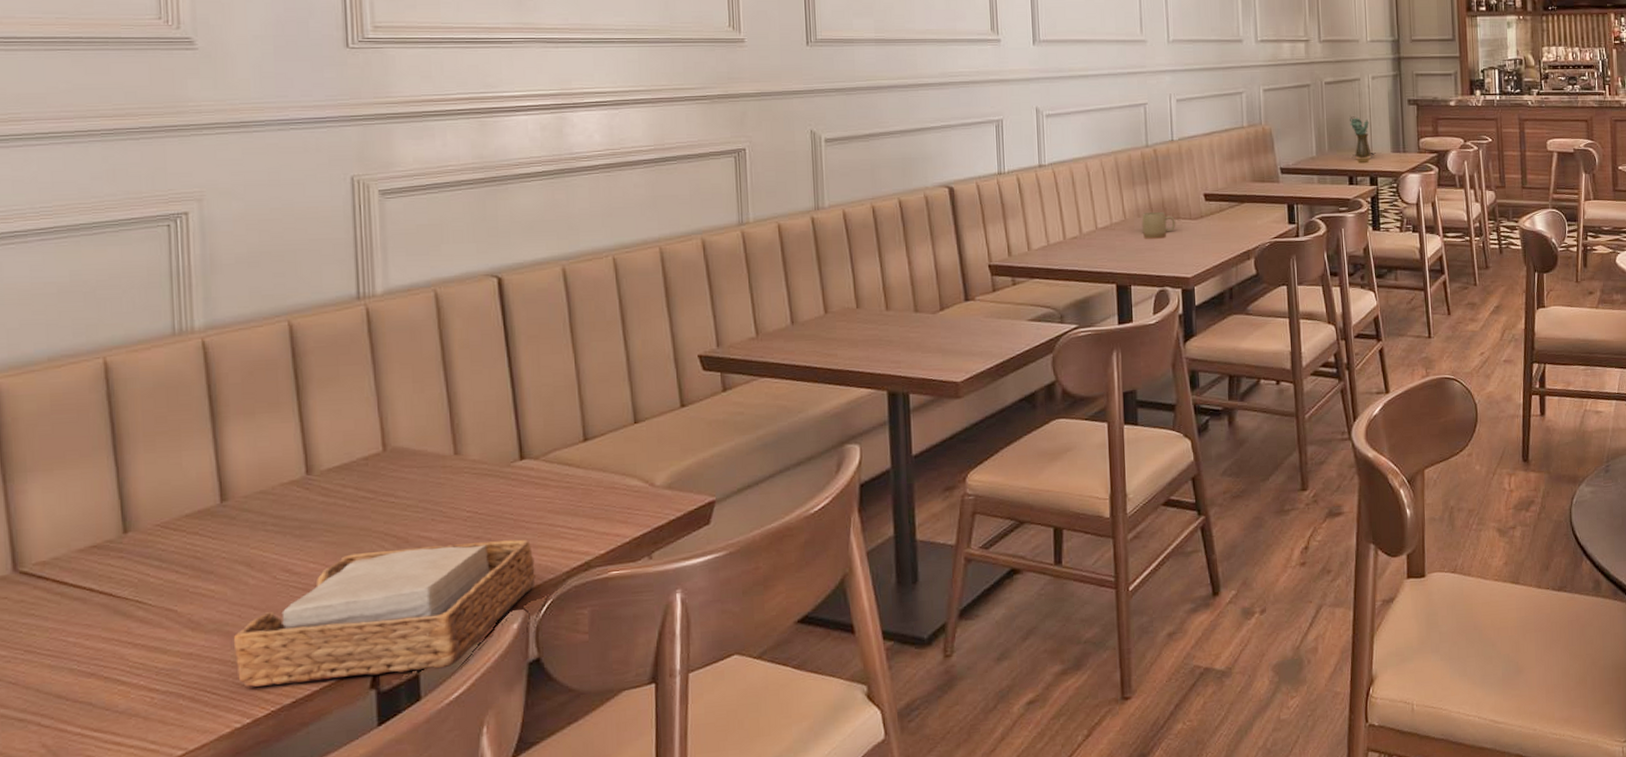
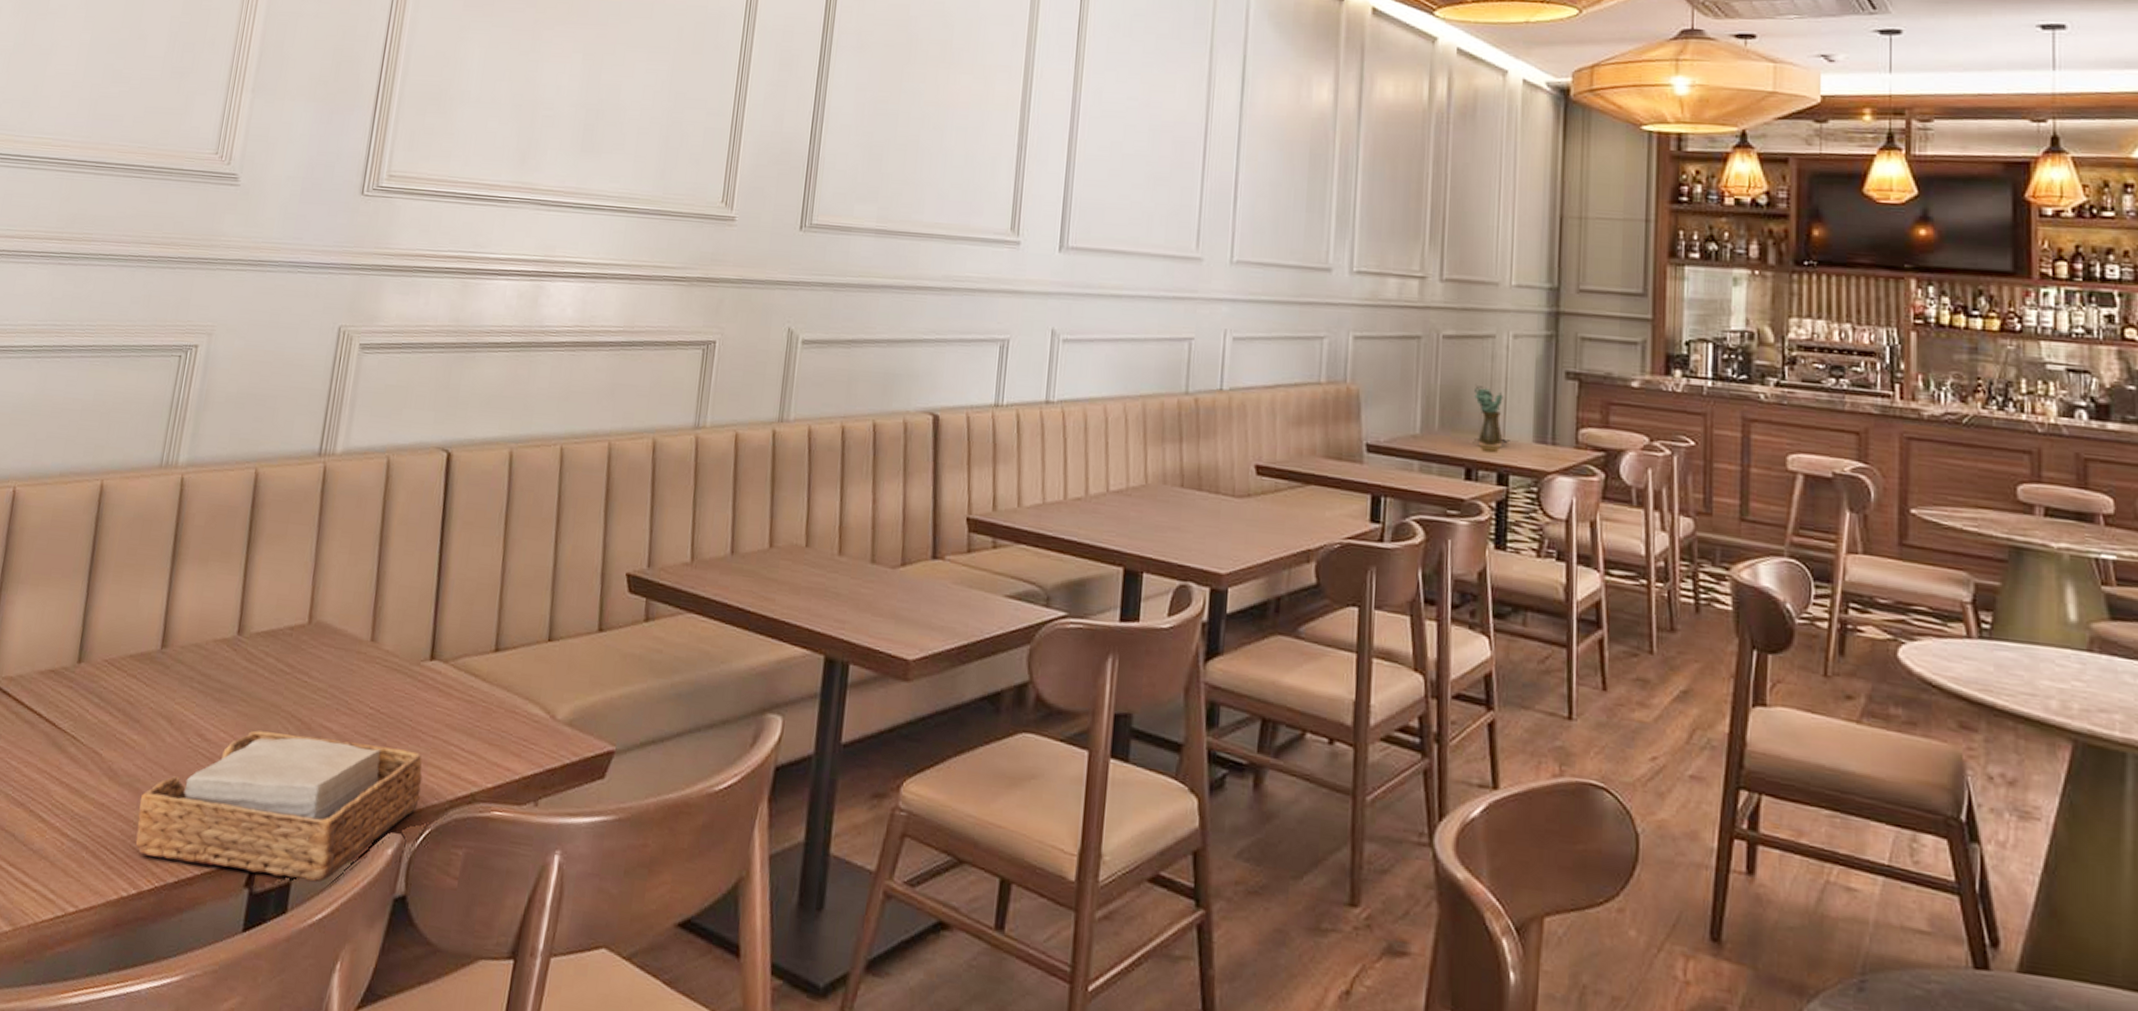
mug: present [1141,211,1175,240] -> none [1166,479,1212,518]

